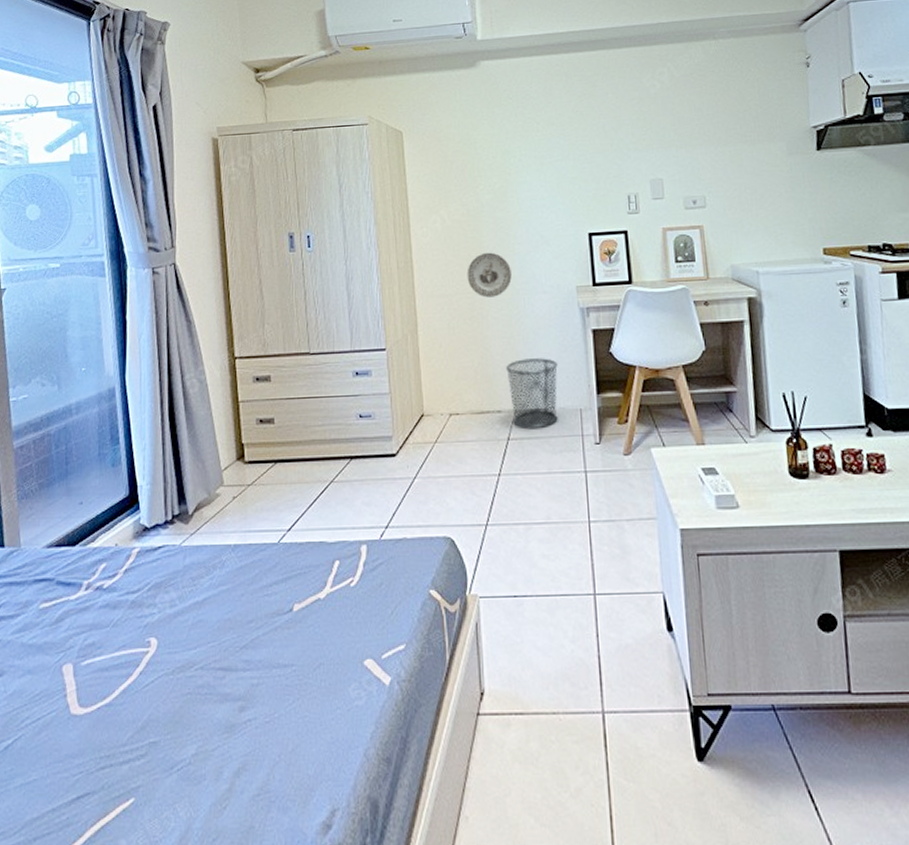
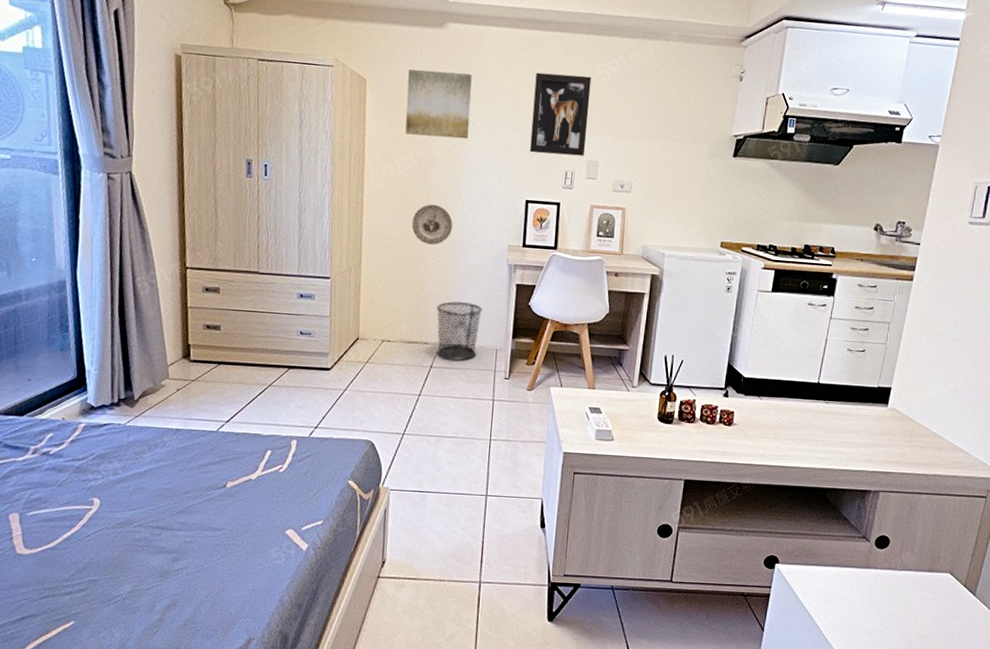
wall art: none [444,109,516,181] -> present [405,69,472,139]
wall art: none [579,90,646,181] -> present [530,72,592,156]

